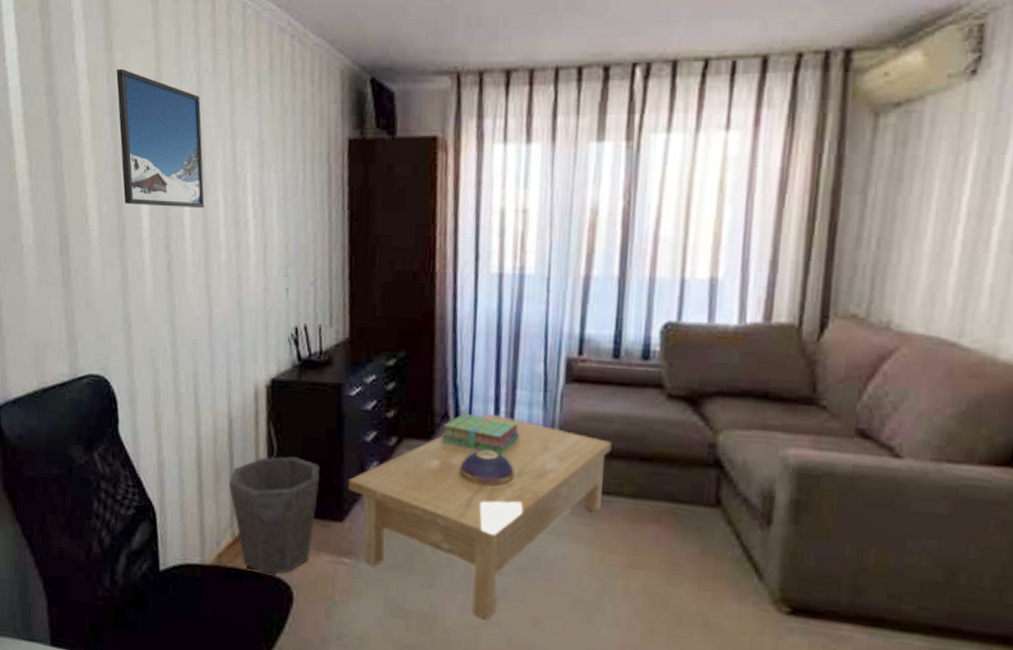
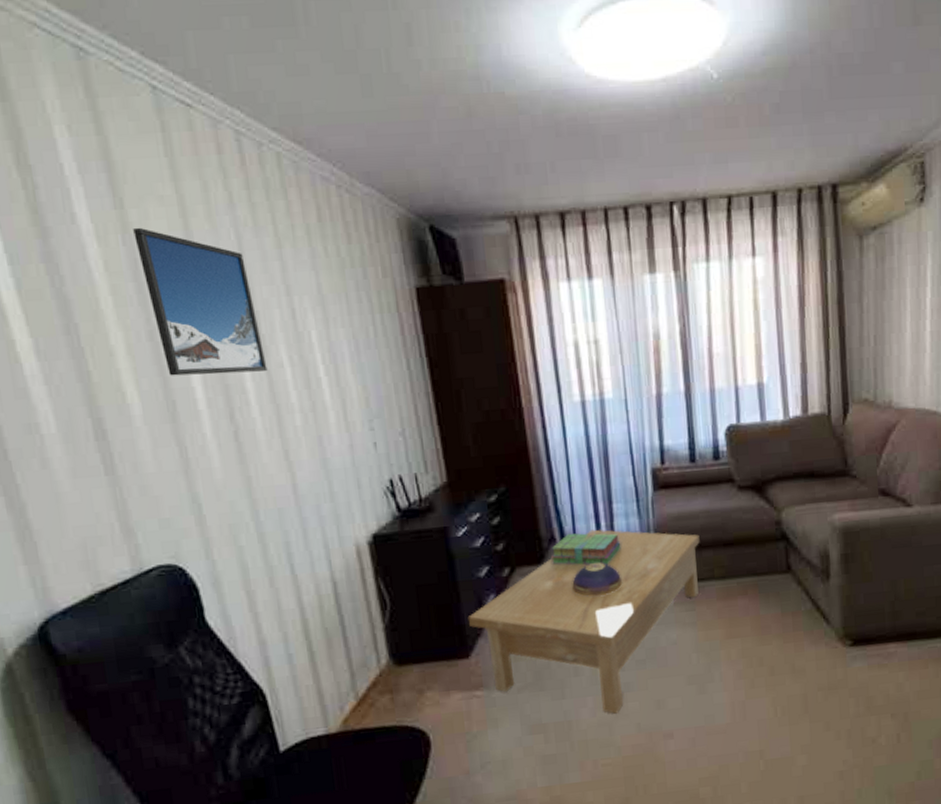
waste bin: present [228,456,321,574] -> none [343,606,441,727]

